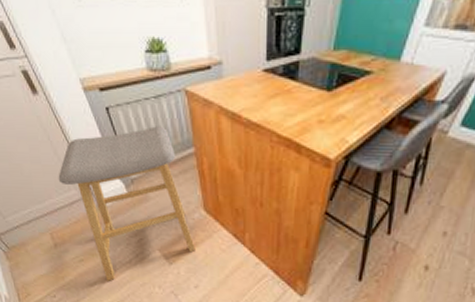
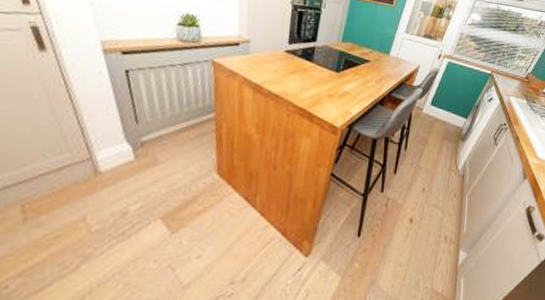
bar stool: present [58,126,196,282] -> none [49,91,203,261]

